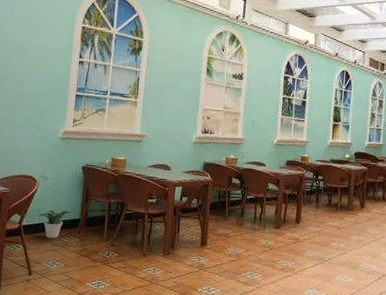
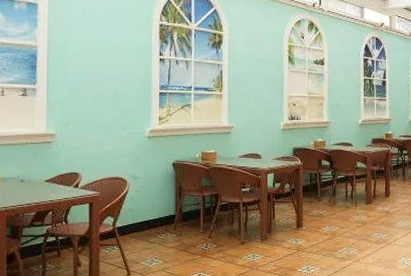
potted plant: present [38,209,71,239] -> none [132,208,165,237]

